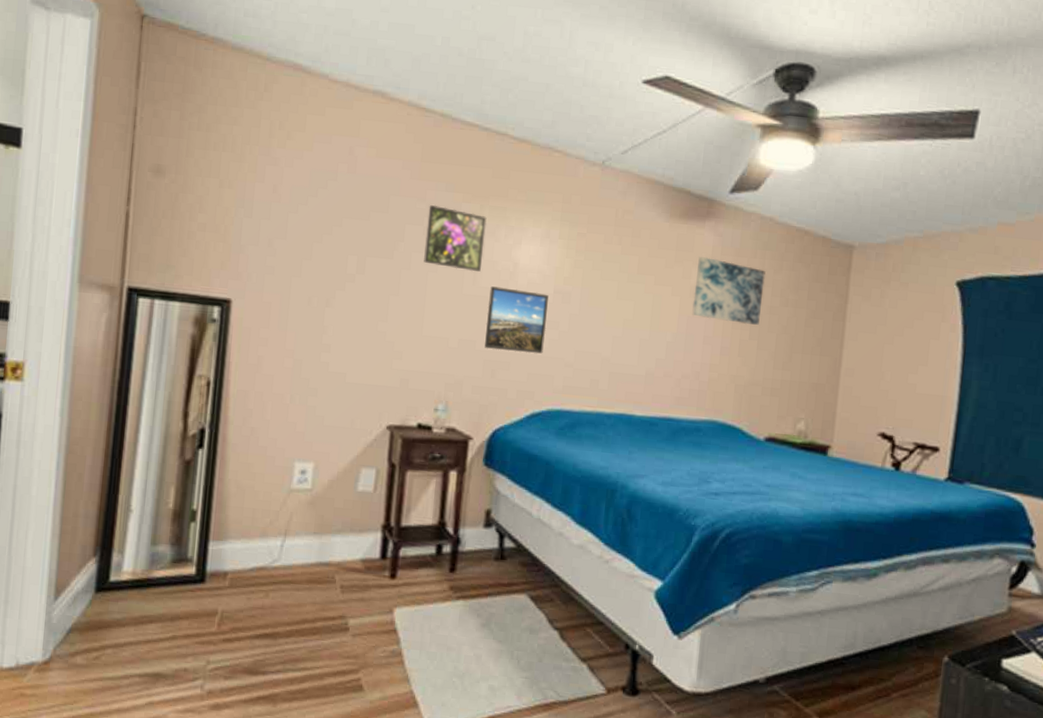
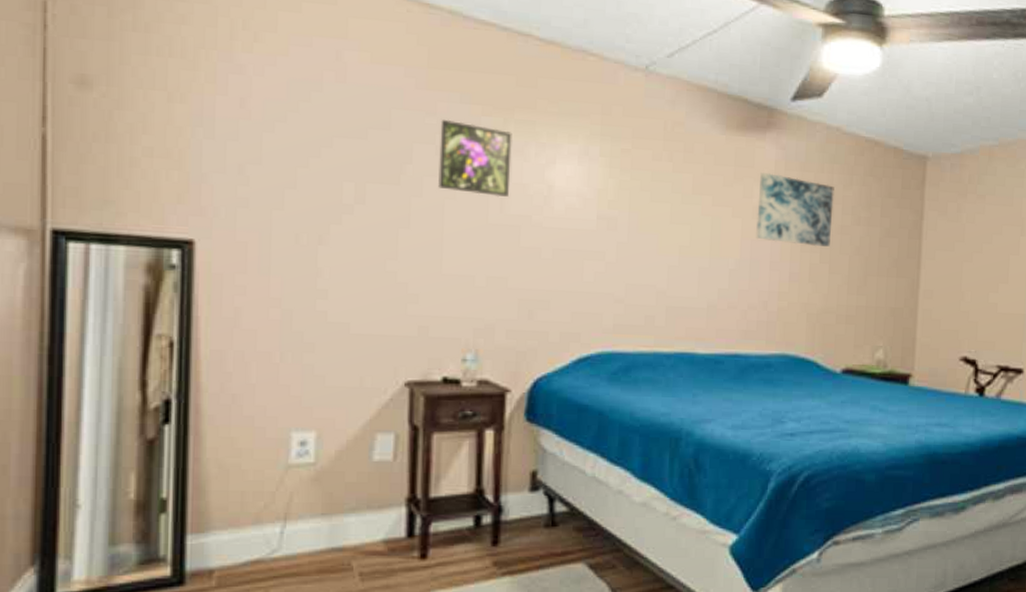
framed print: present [485,286,549,354] -> none [518,213,591,289]

